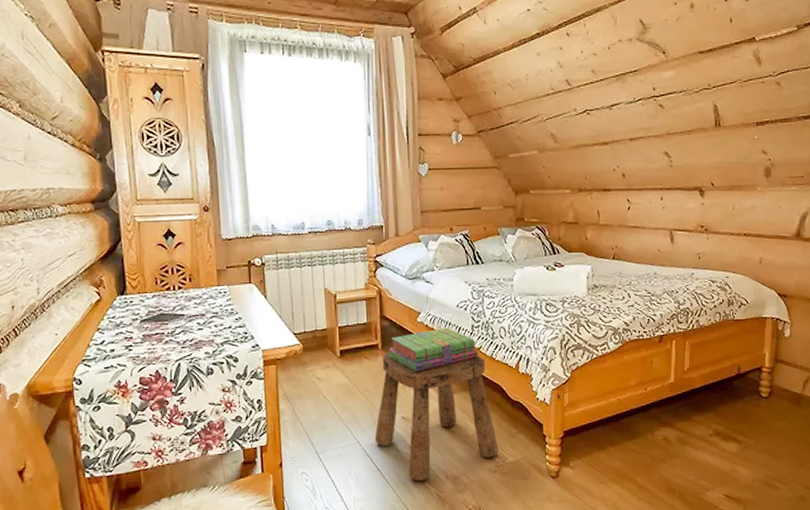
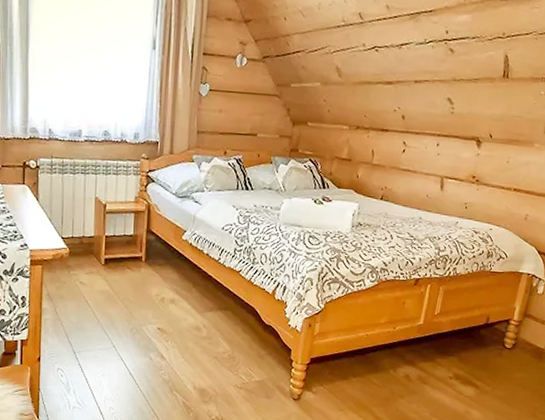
stool: present [374,351,499,481] -> none [129,264,247,389]
stack of books: present [388,327,479,372] -> none [151,248,238,288]

